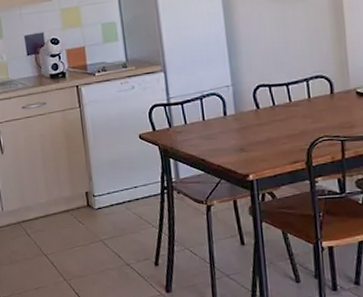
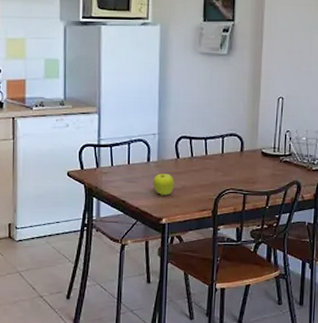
fruit: none [233,126,259,150] -> present [153,174,175,195]

